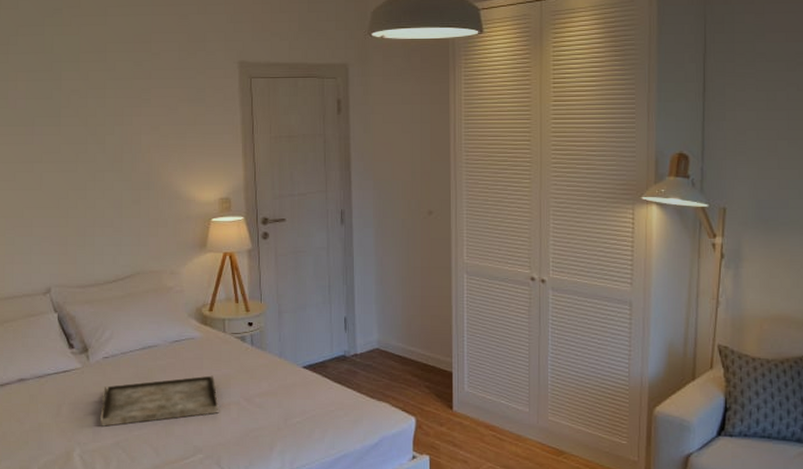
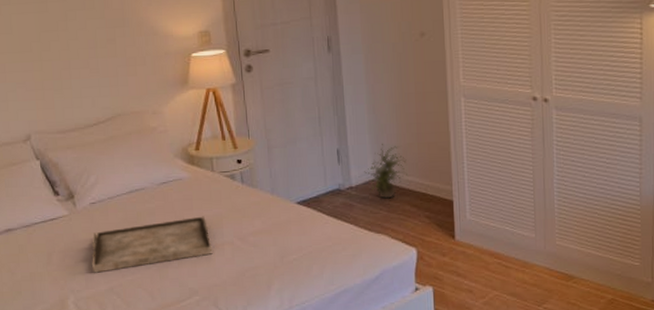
potted plant: none [369,313,411,368] -> present [364,143,409,199]

